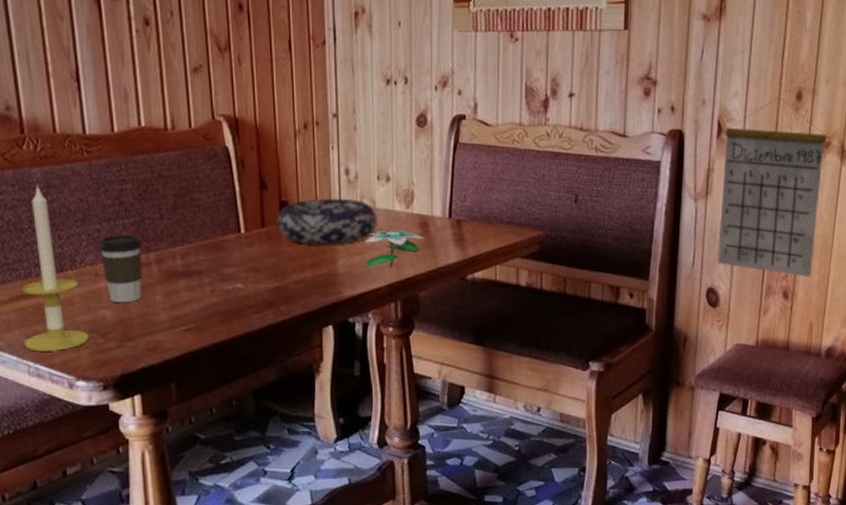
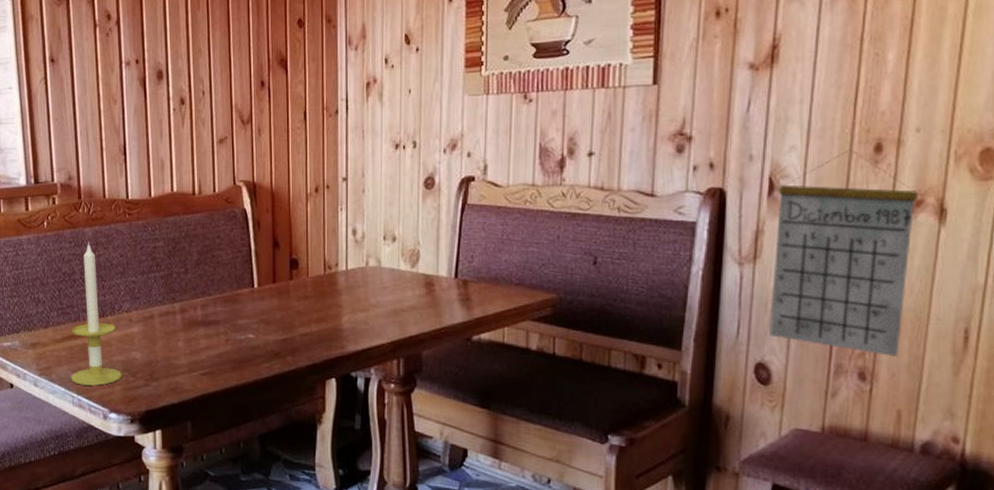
coffee cup: present [98,235,143,303] -> none [133,287,169,347]
decorative bowl: present [277,198,377,245] -> none [287,257,382,301]
flower: present [365,229,425,268] -> none [370,288,429,325]

